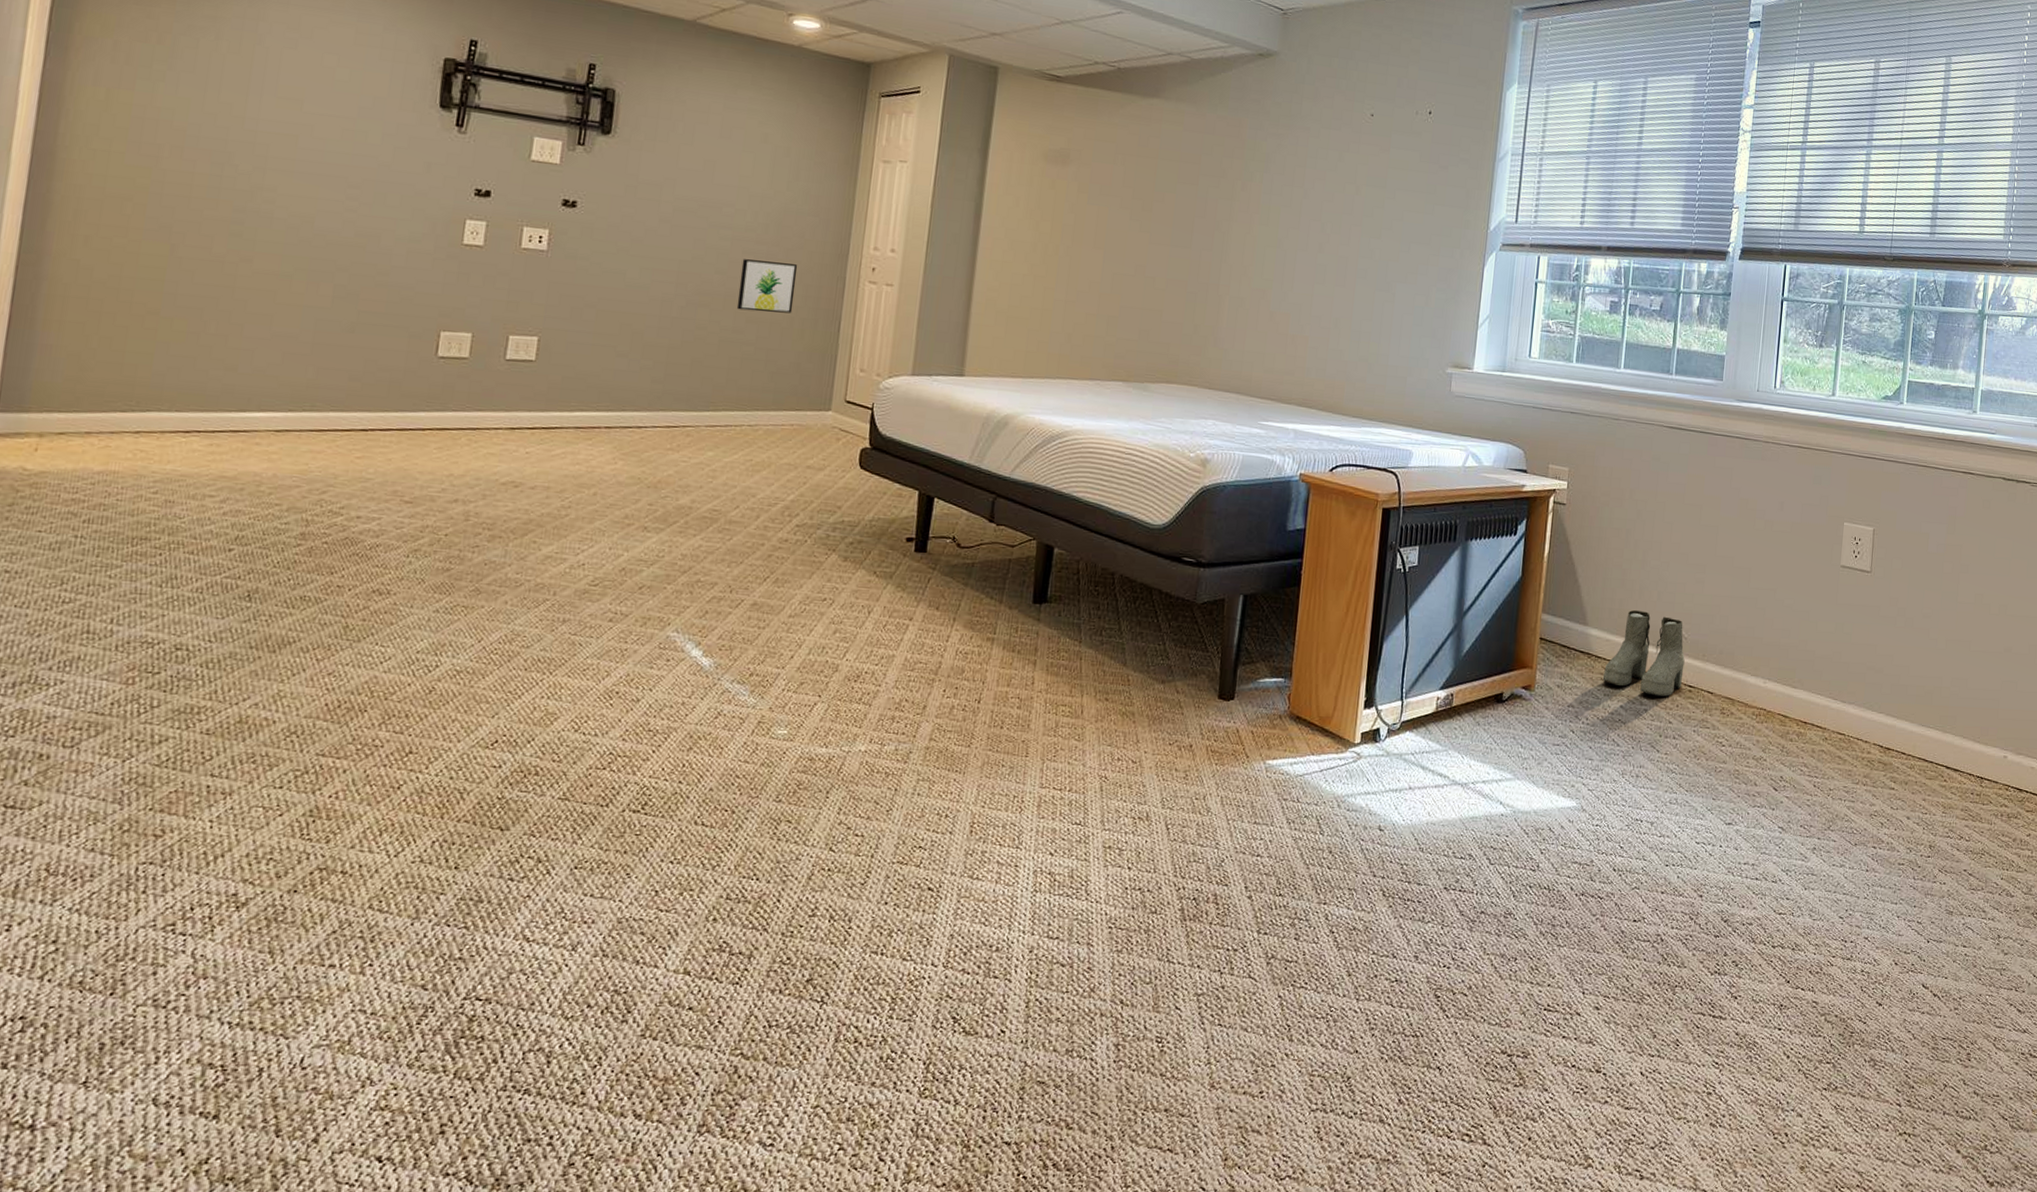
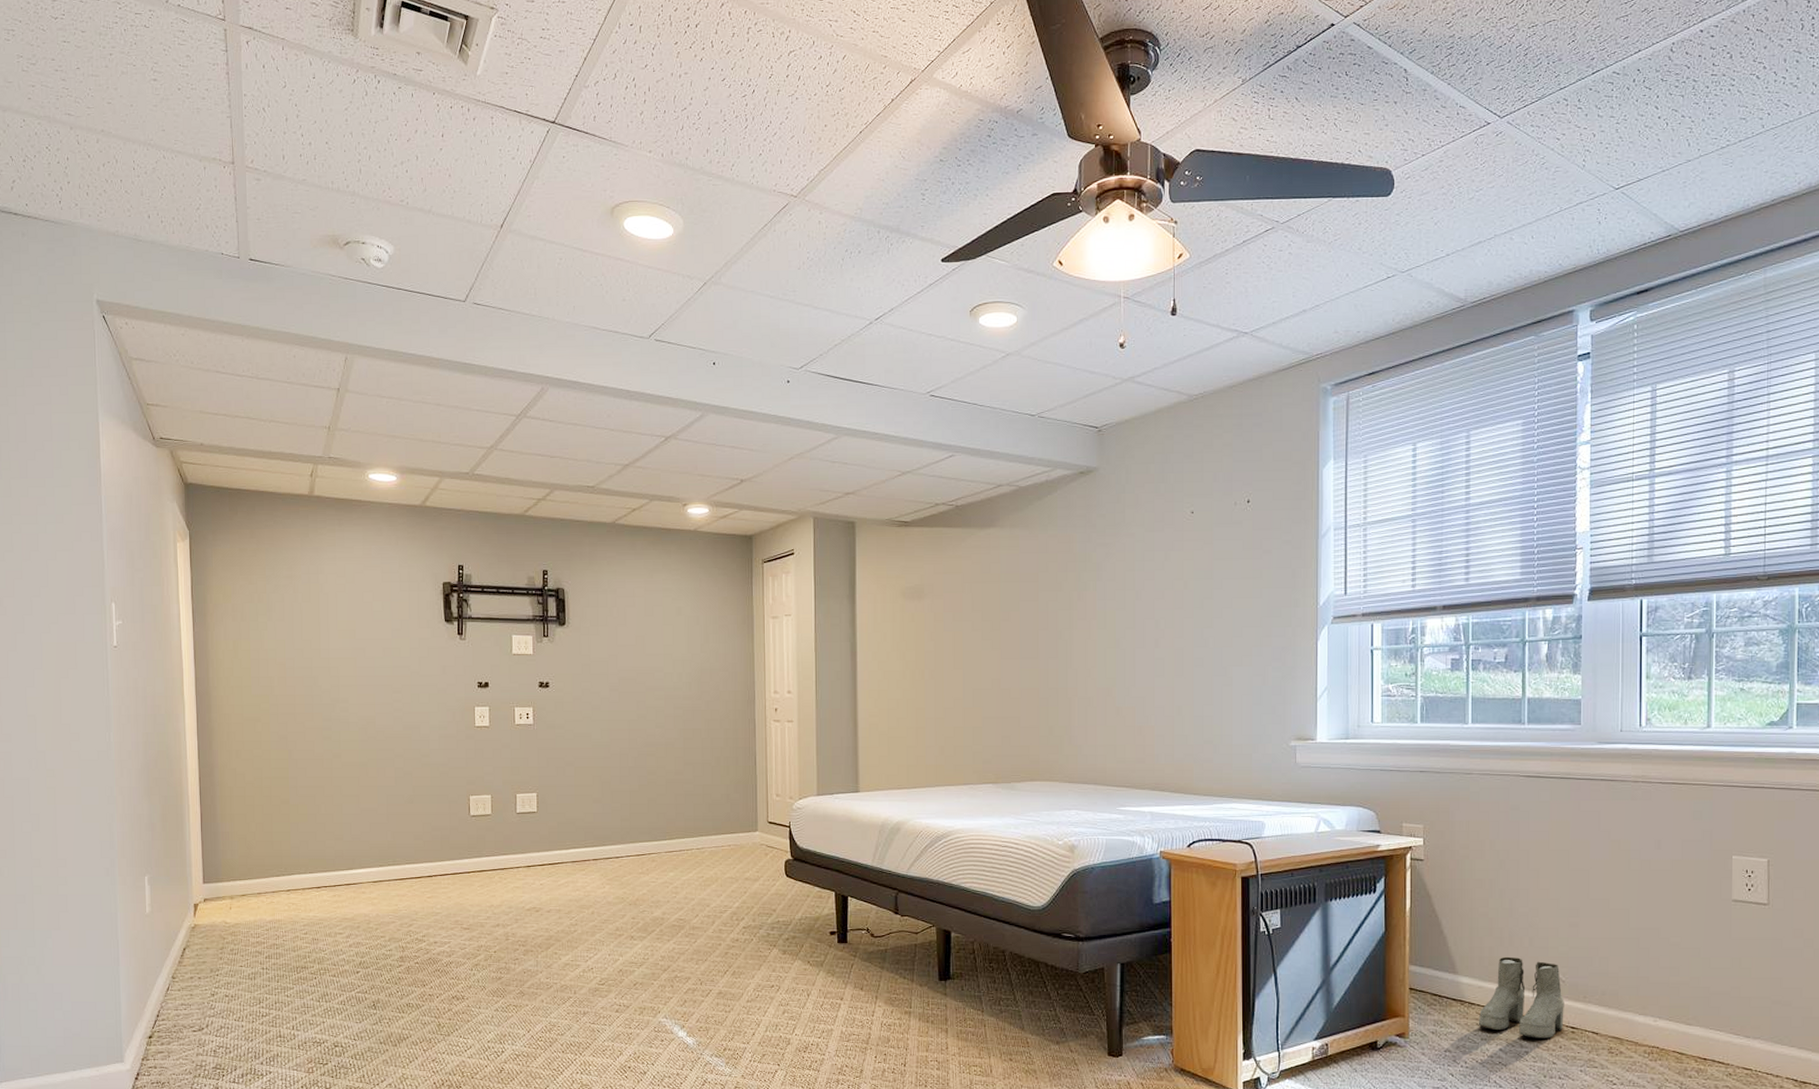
wall art: present [736,259,798,313] -> none [675,713,718,755]

